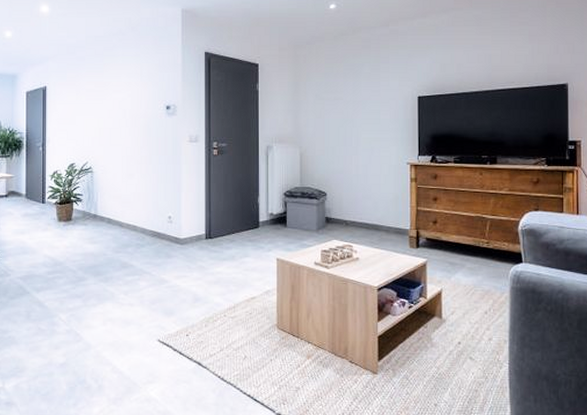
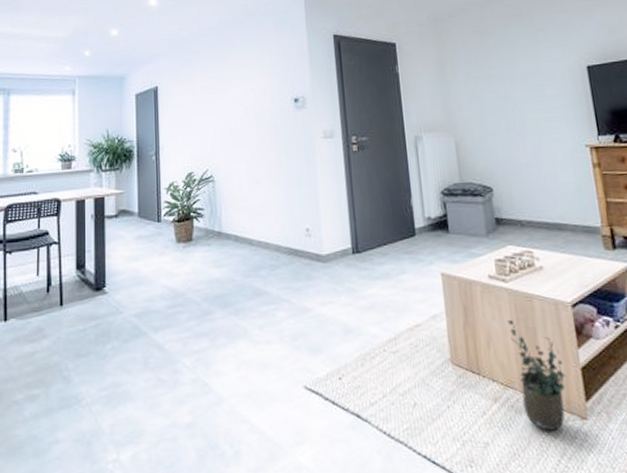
potted plant: none [325,297,366,382] -> present [507,319,567,432]

